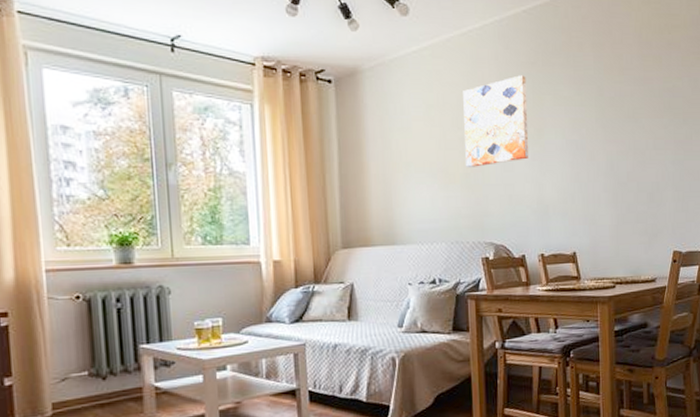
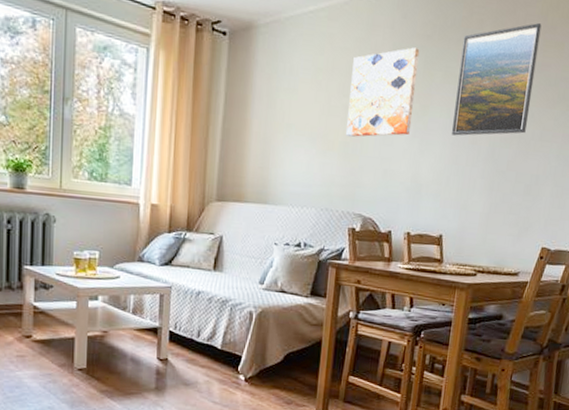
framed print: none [566,41,640,154] -> present [452,23,542,136]

